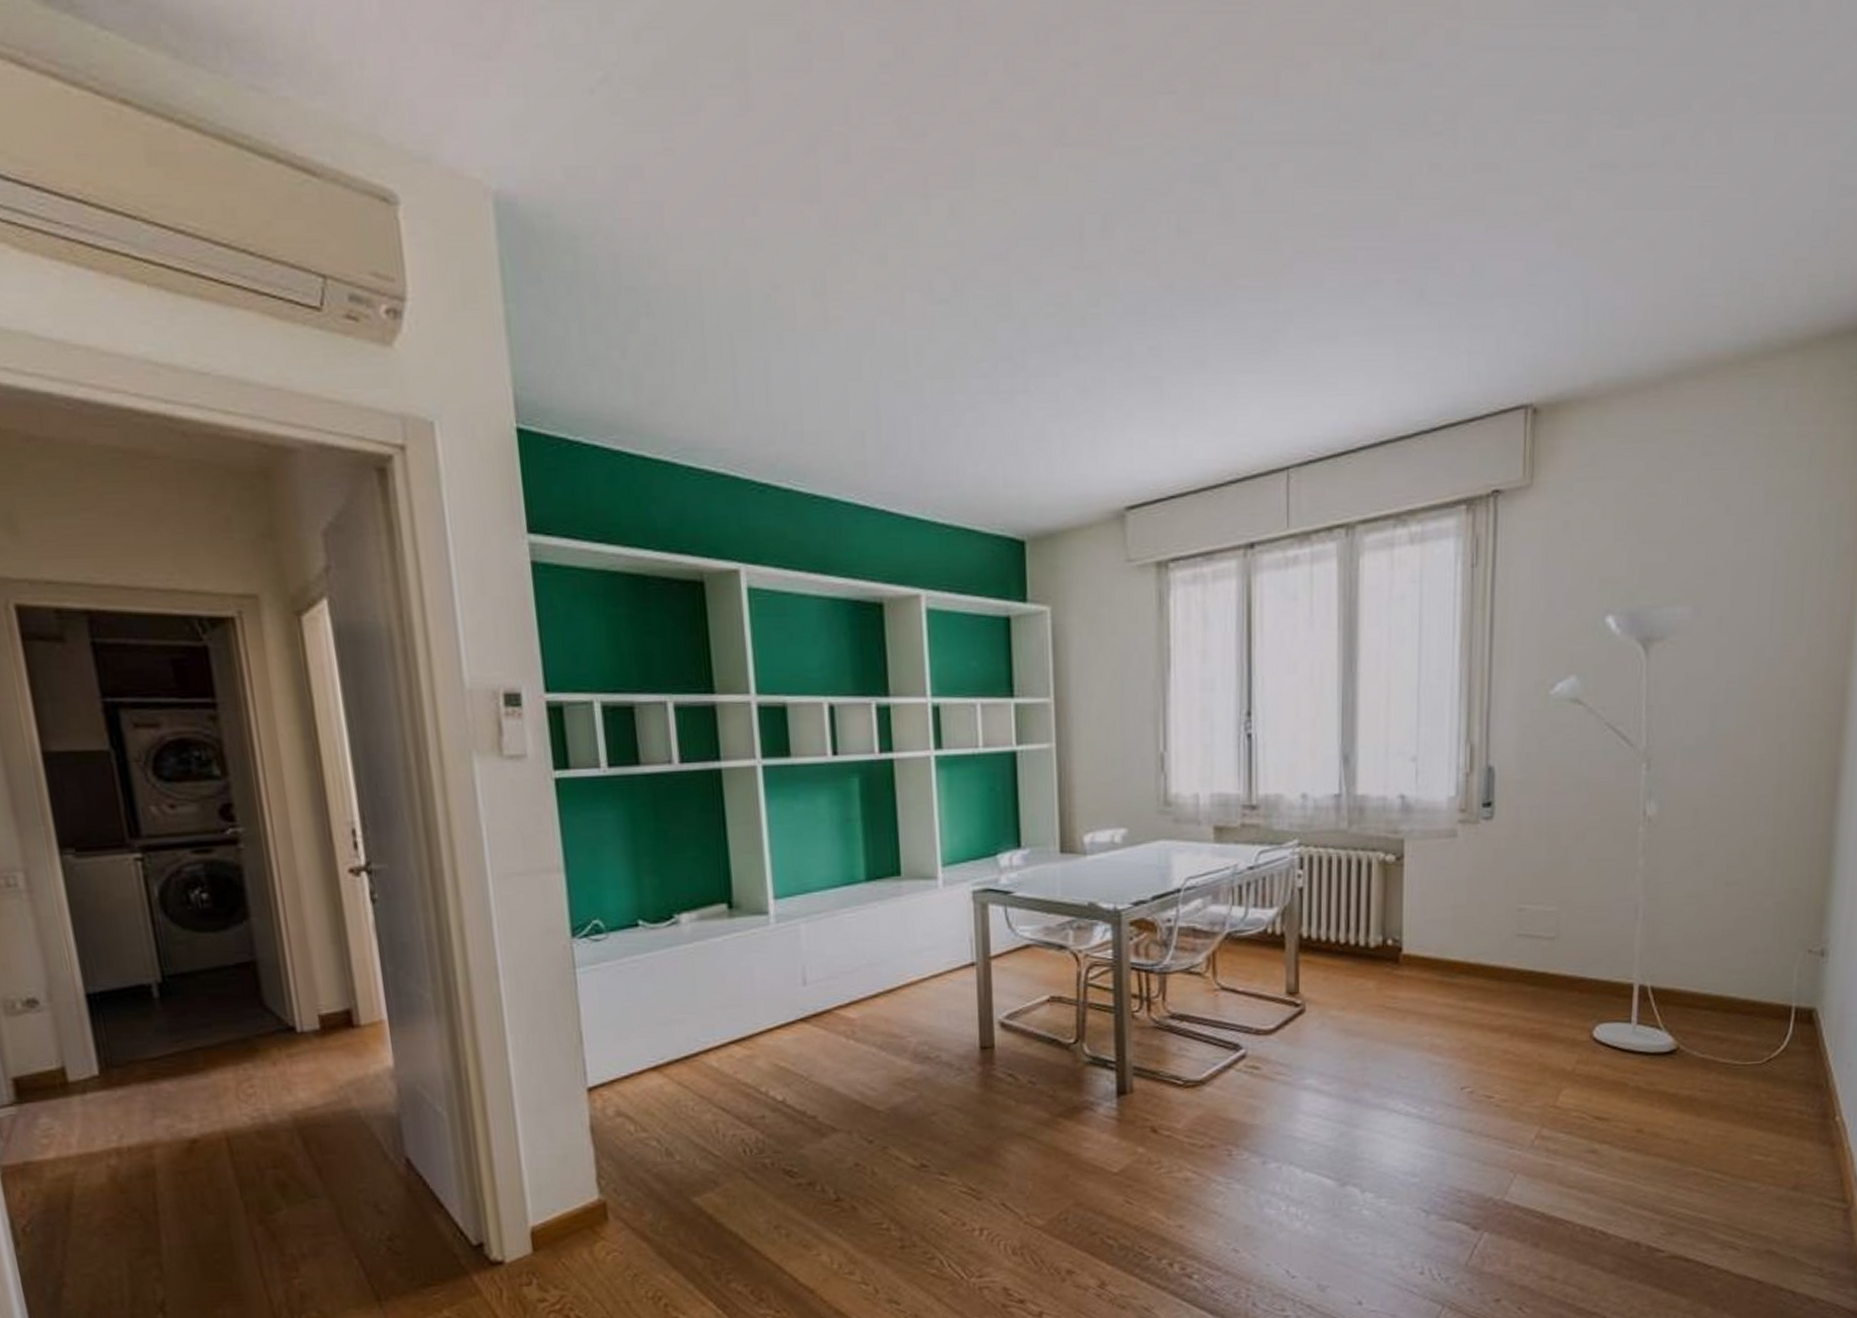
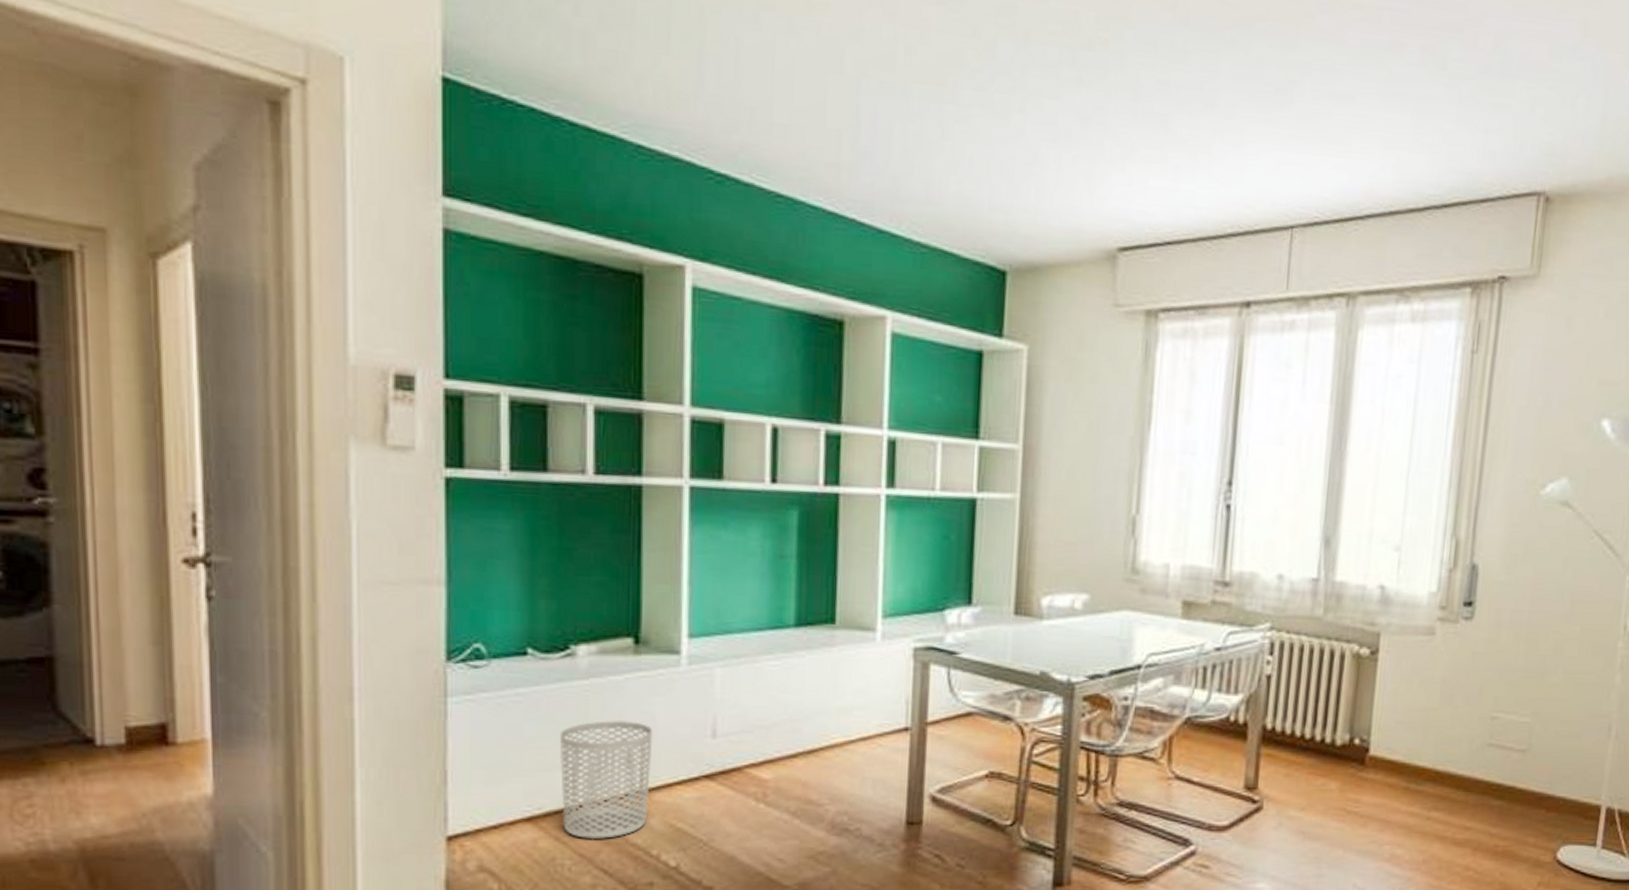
waste bin: none [672,976,754,1082] -> present [559,719,653,839]

